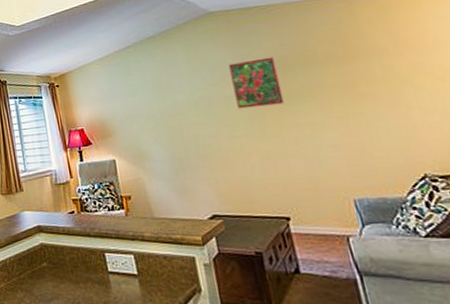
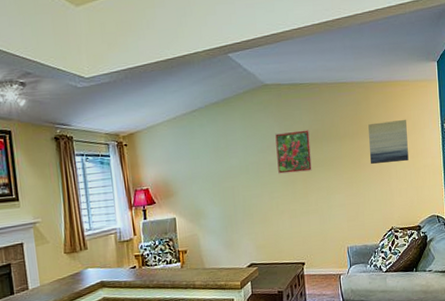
wall art: none [360,33,436,92] -> present [368,119,409,164]

